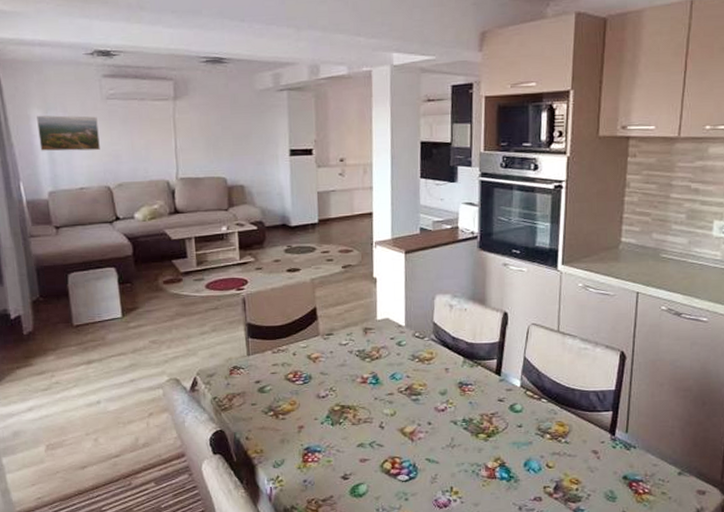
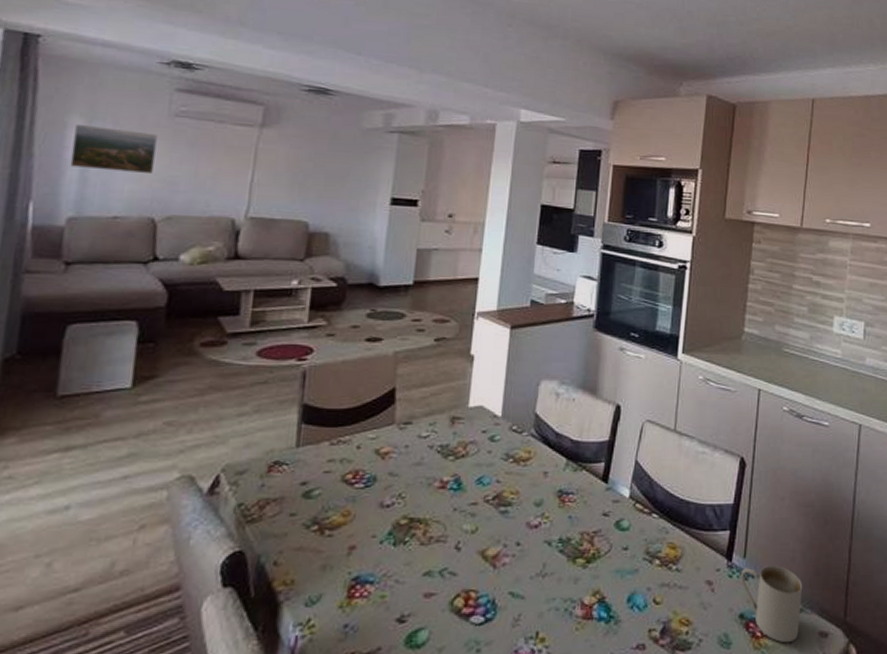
mug: none [624,439,682,499] -> present [741,565,803,643]

